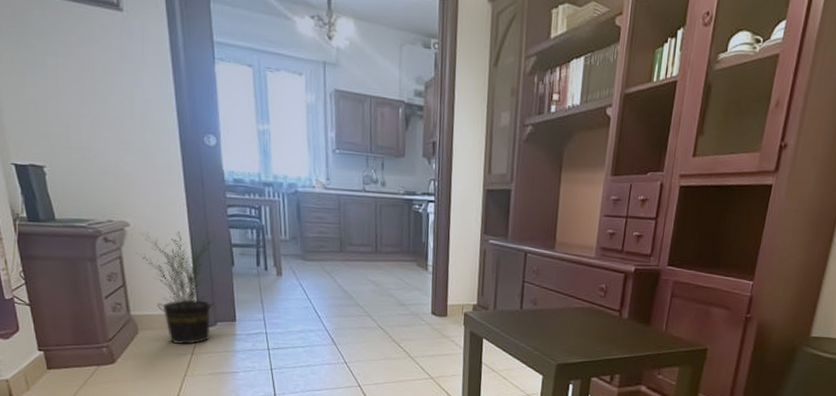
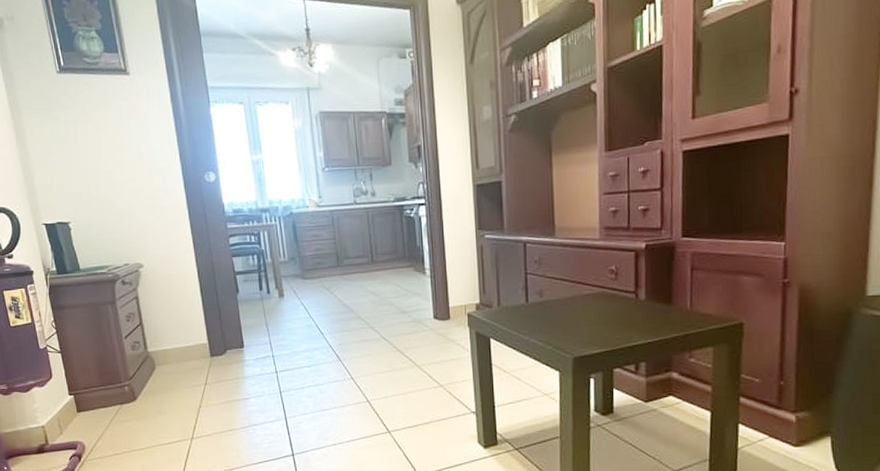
potted plant: present [136,230,216,345] -> none [150,265,223,377]

